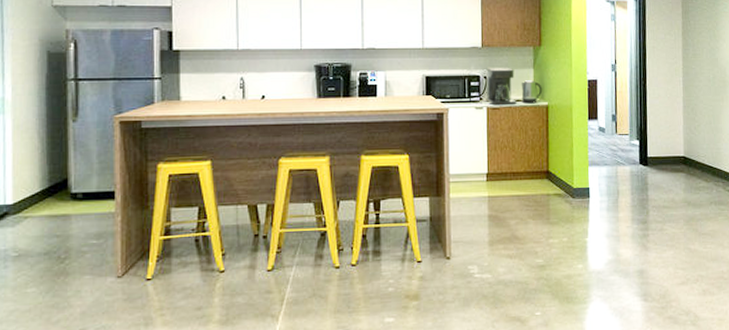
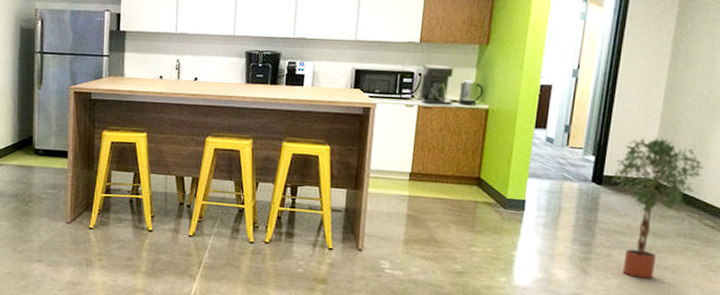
potted tree: none [655,119,720,247] -> present [612,137,704,279]

